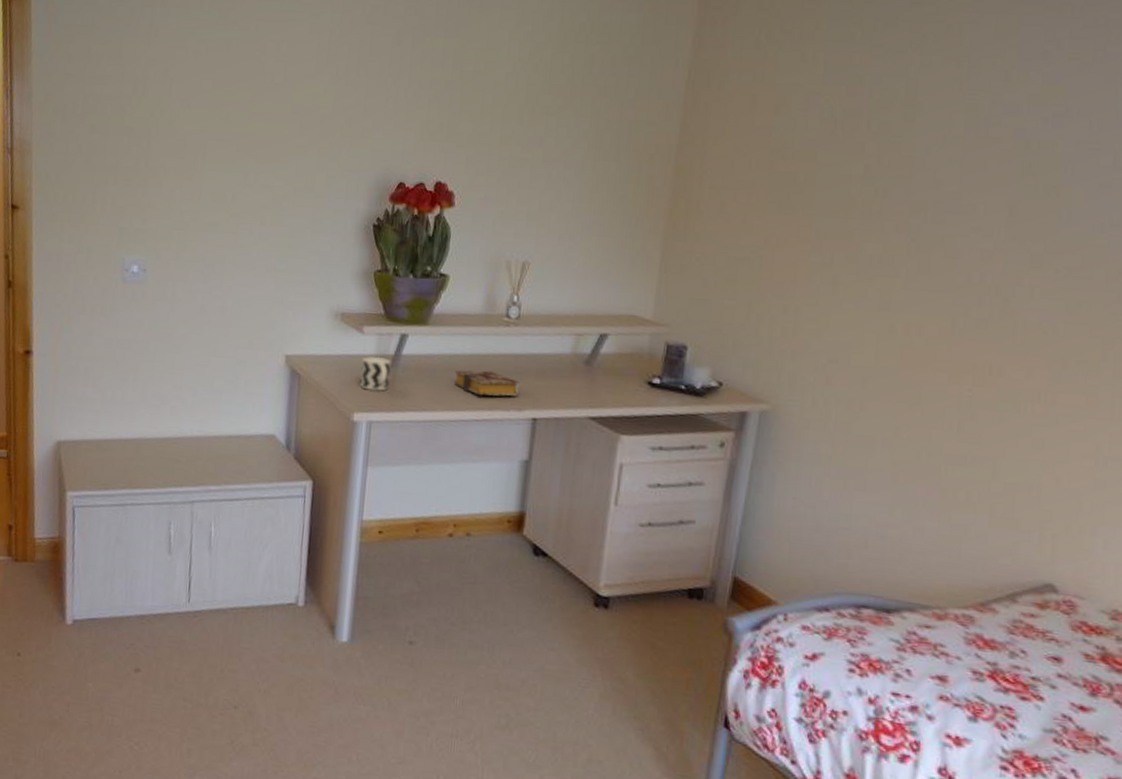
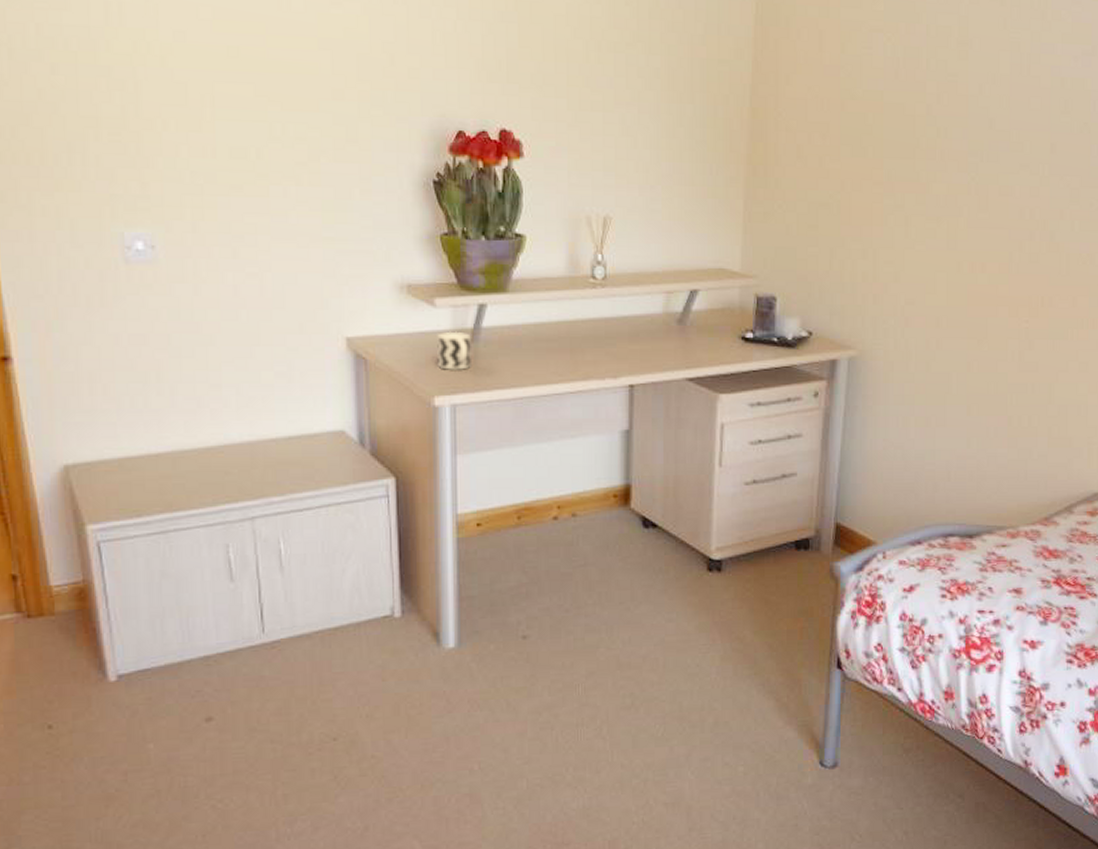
book: present [454,370,519,397] -> none [543,338,612,366]

